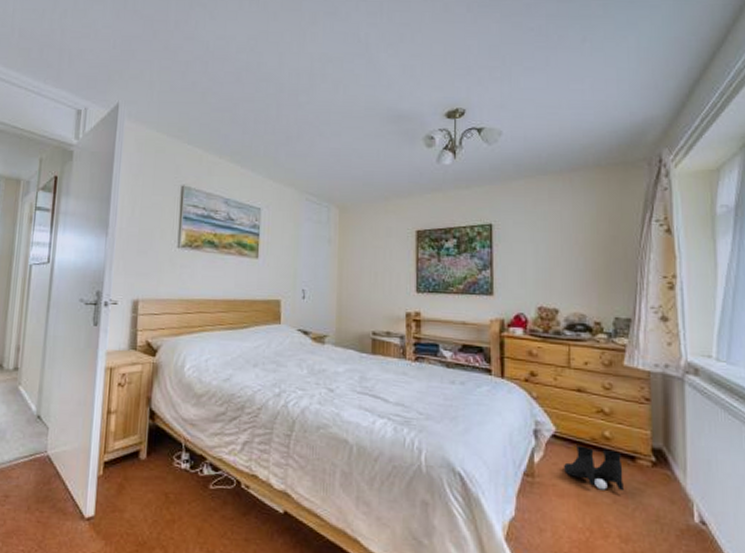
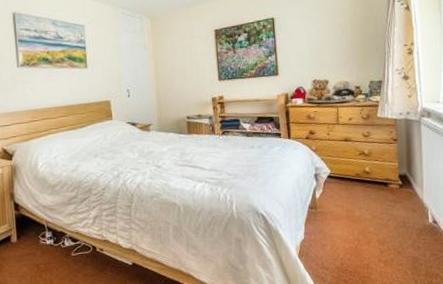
boots: present [563,445,624,492] -> none [337,180,380,210]

